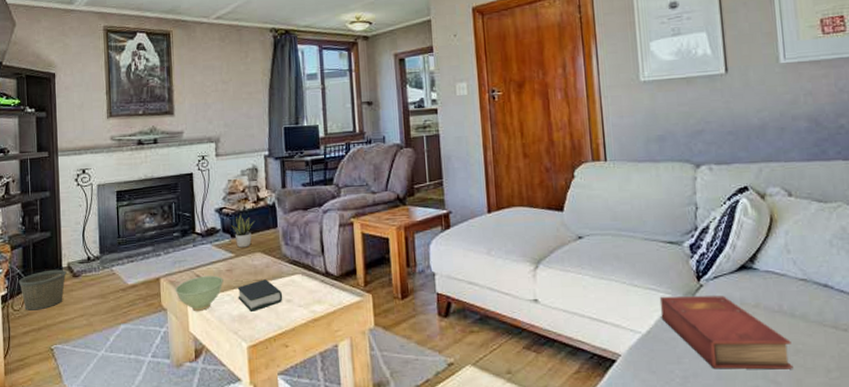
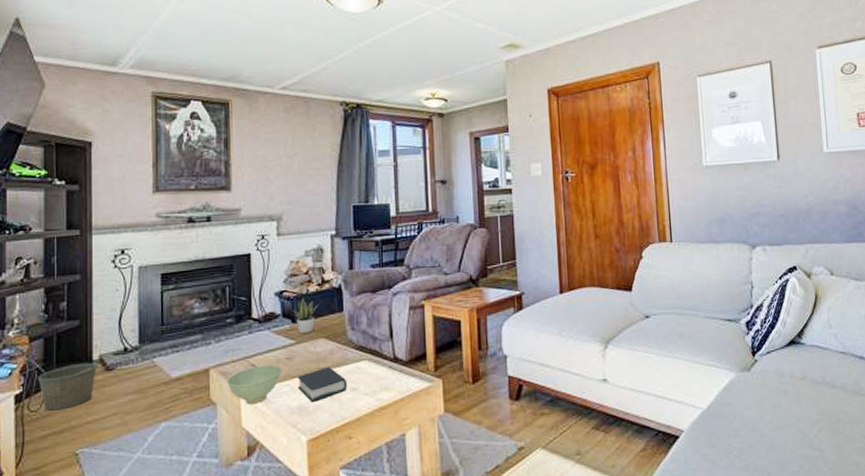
book: present [659,295,794,370] -> none [719,369,835,440]

